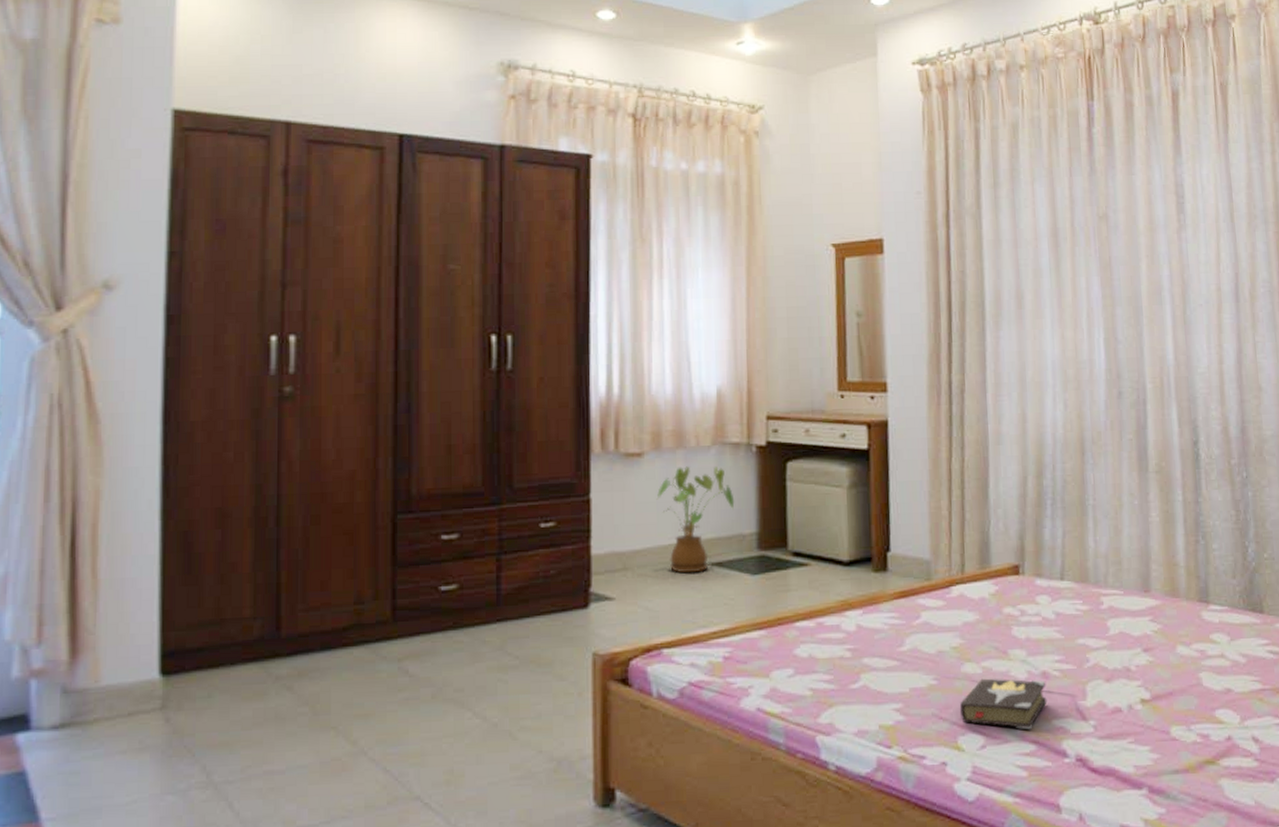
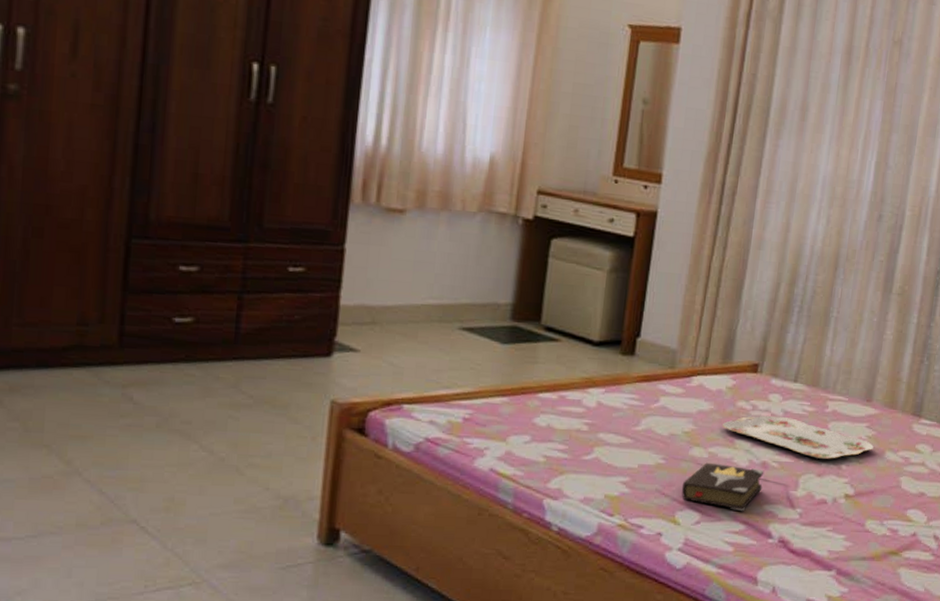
house plant: present [656,466,735,573] -> none [414,229,494,335]
serving tray: none [992,619,1162,663] -> present [722,415,874,460]

